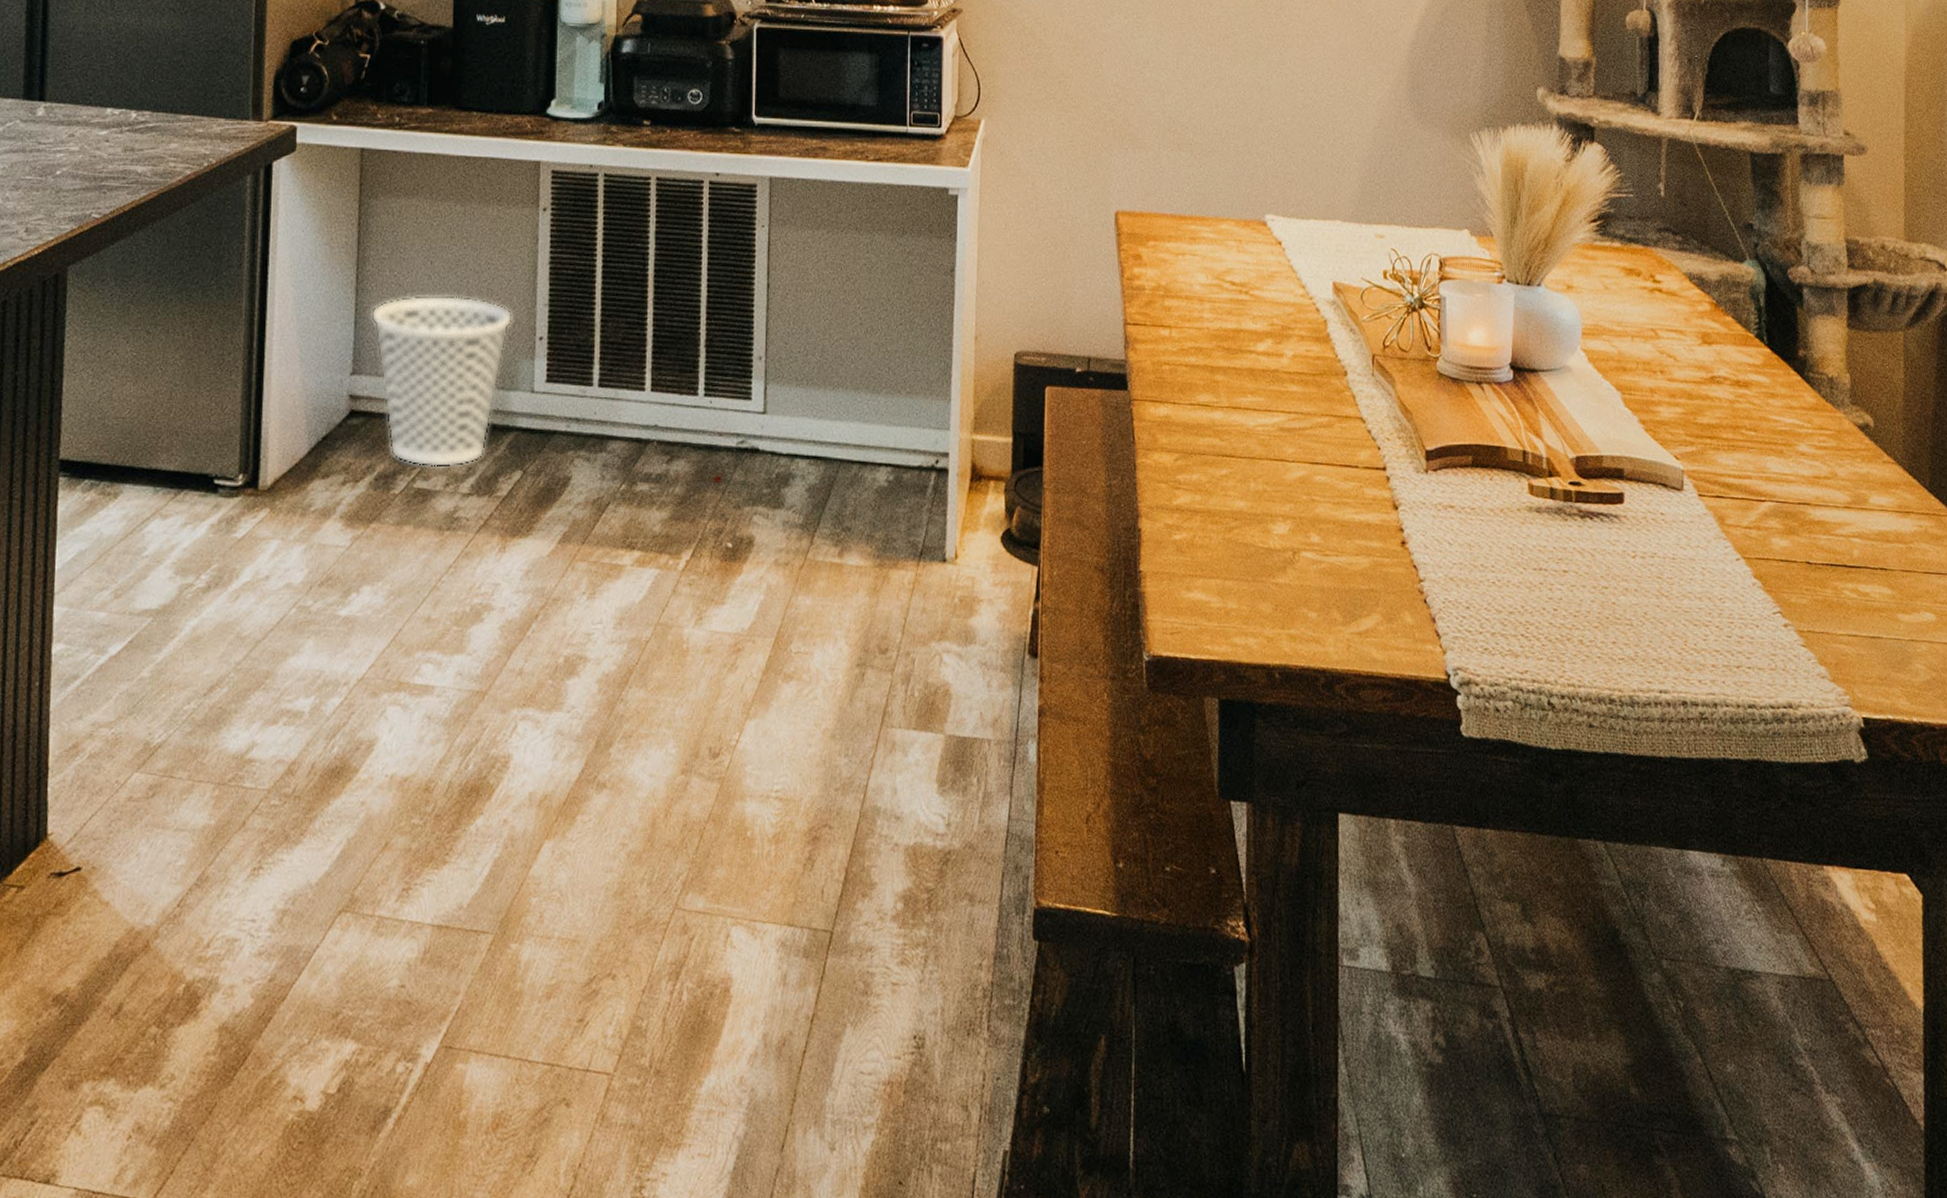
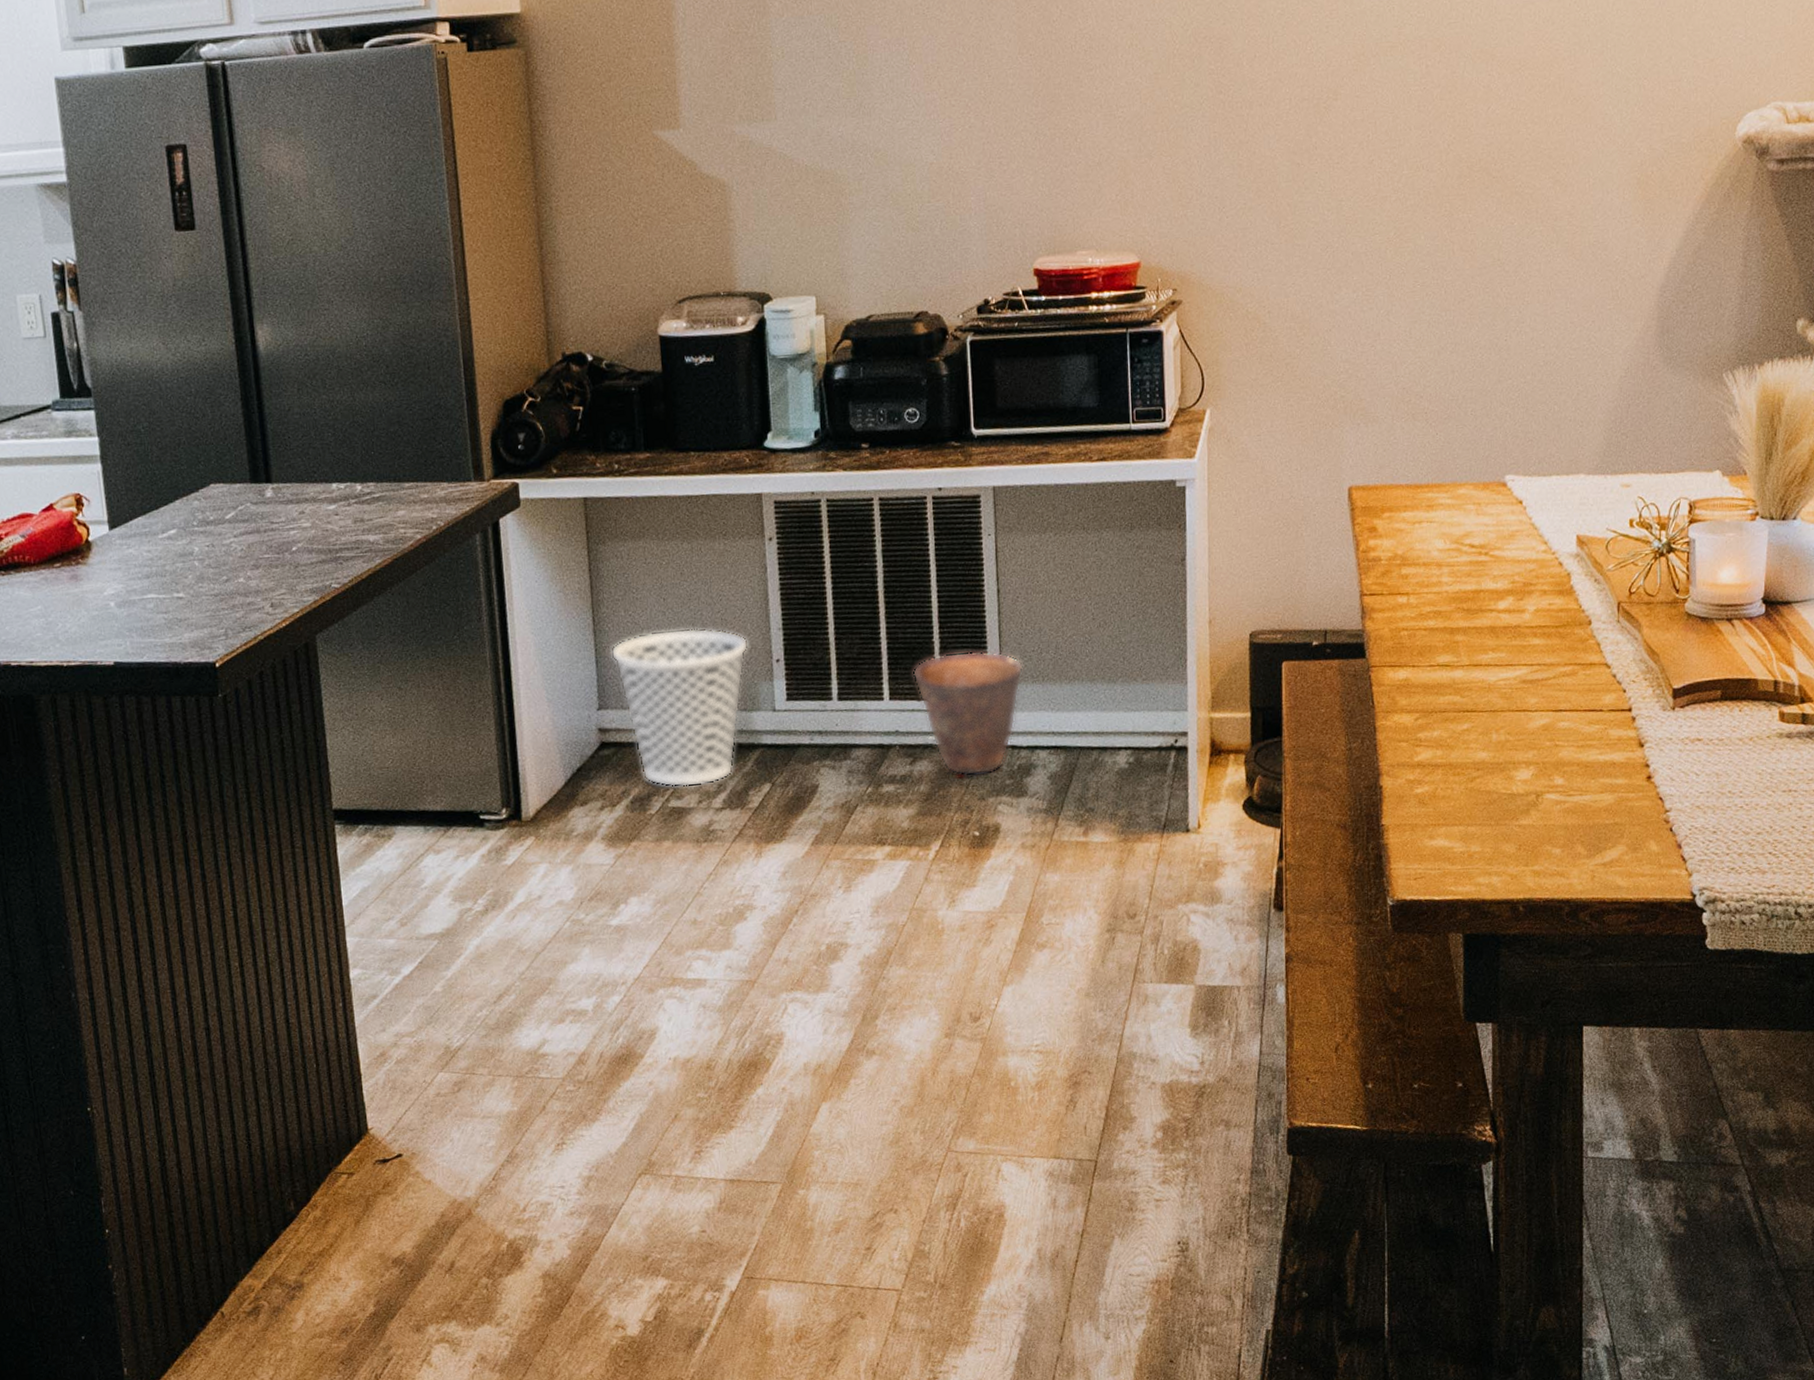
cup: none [676,346,788,481] -> present [912,651,1023,776]

